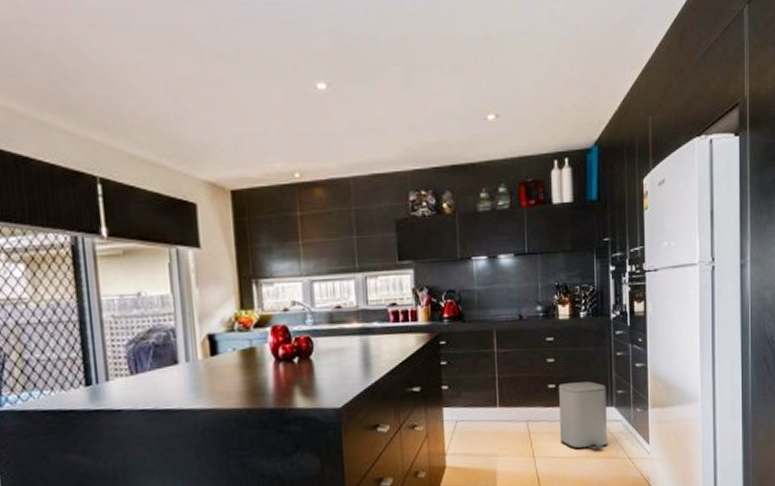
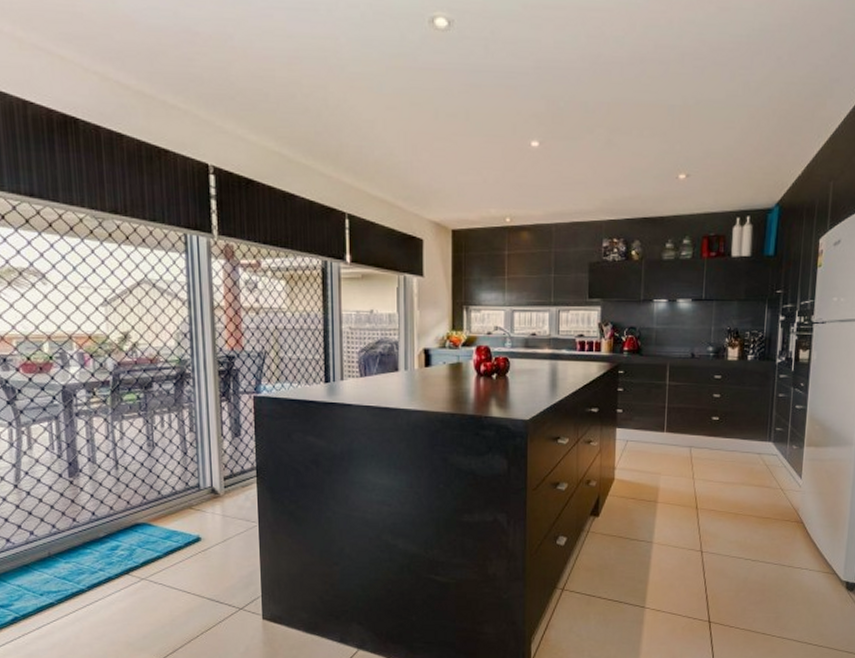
pedal bin: present [559,381,607,450] -> none [719,417,766,478]

